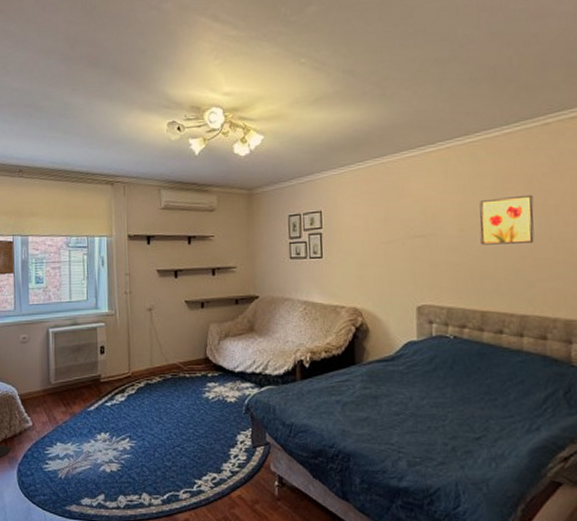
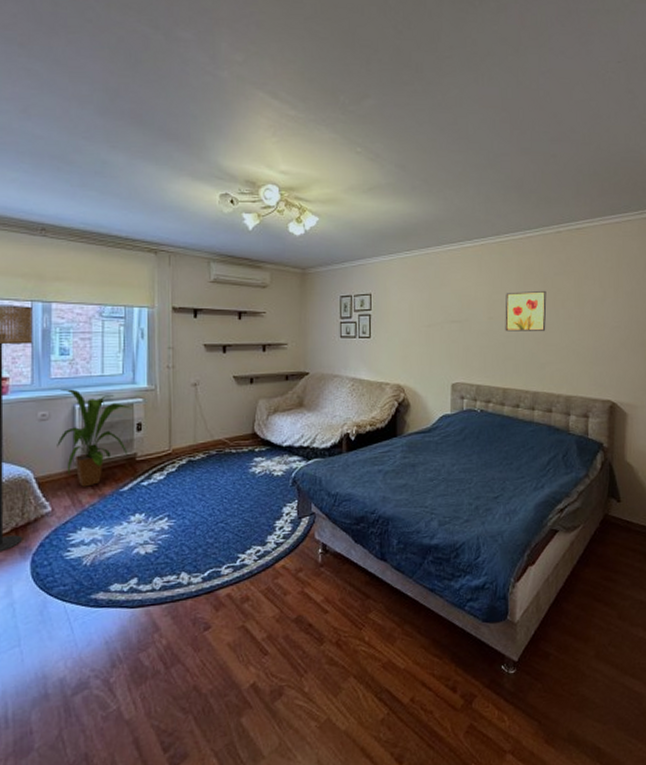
house plant: none [35,314,96,405] -> present [57,389,132,487]

